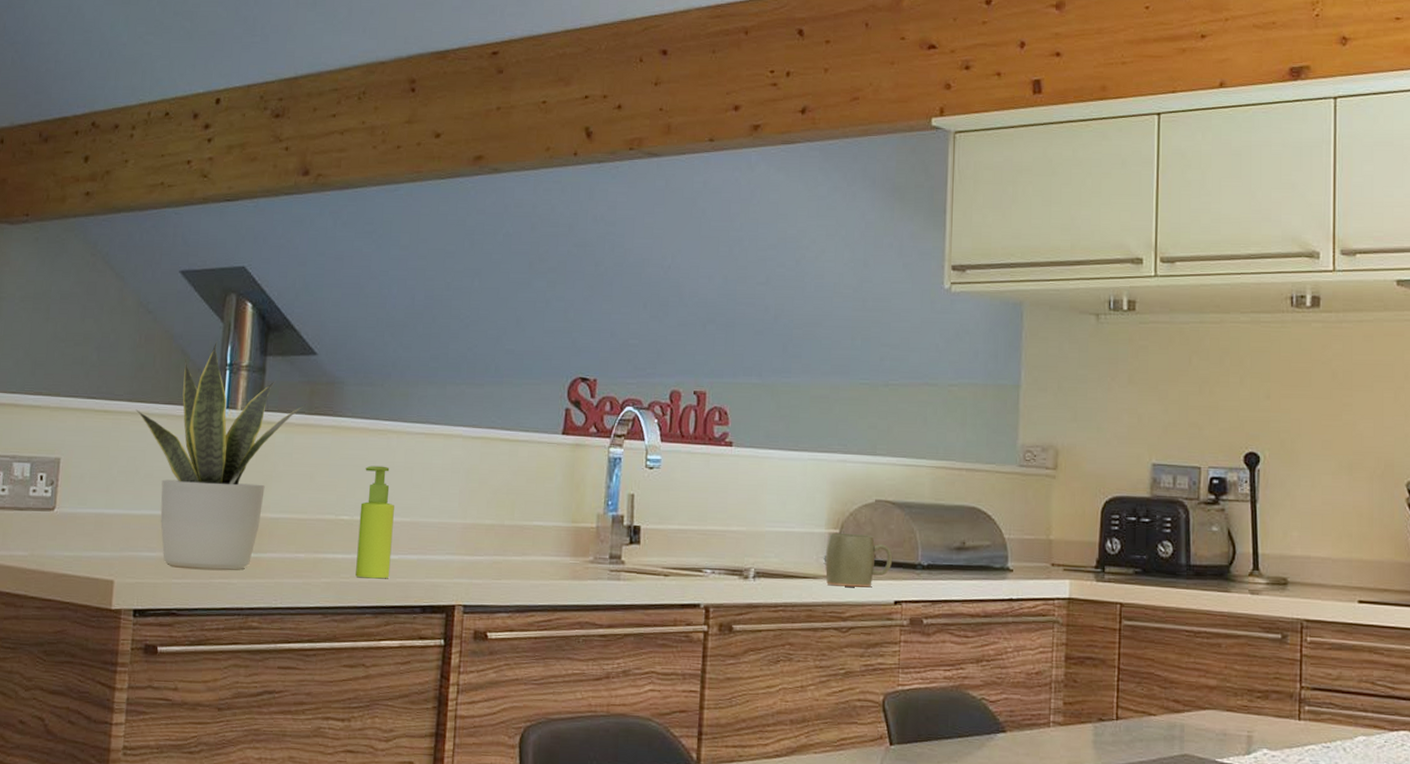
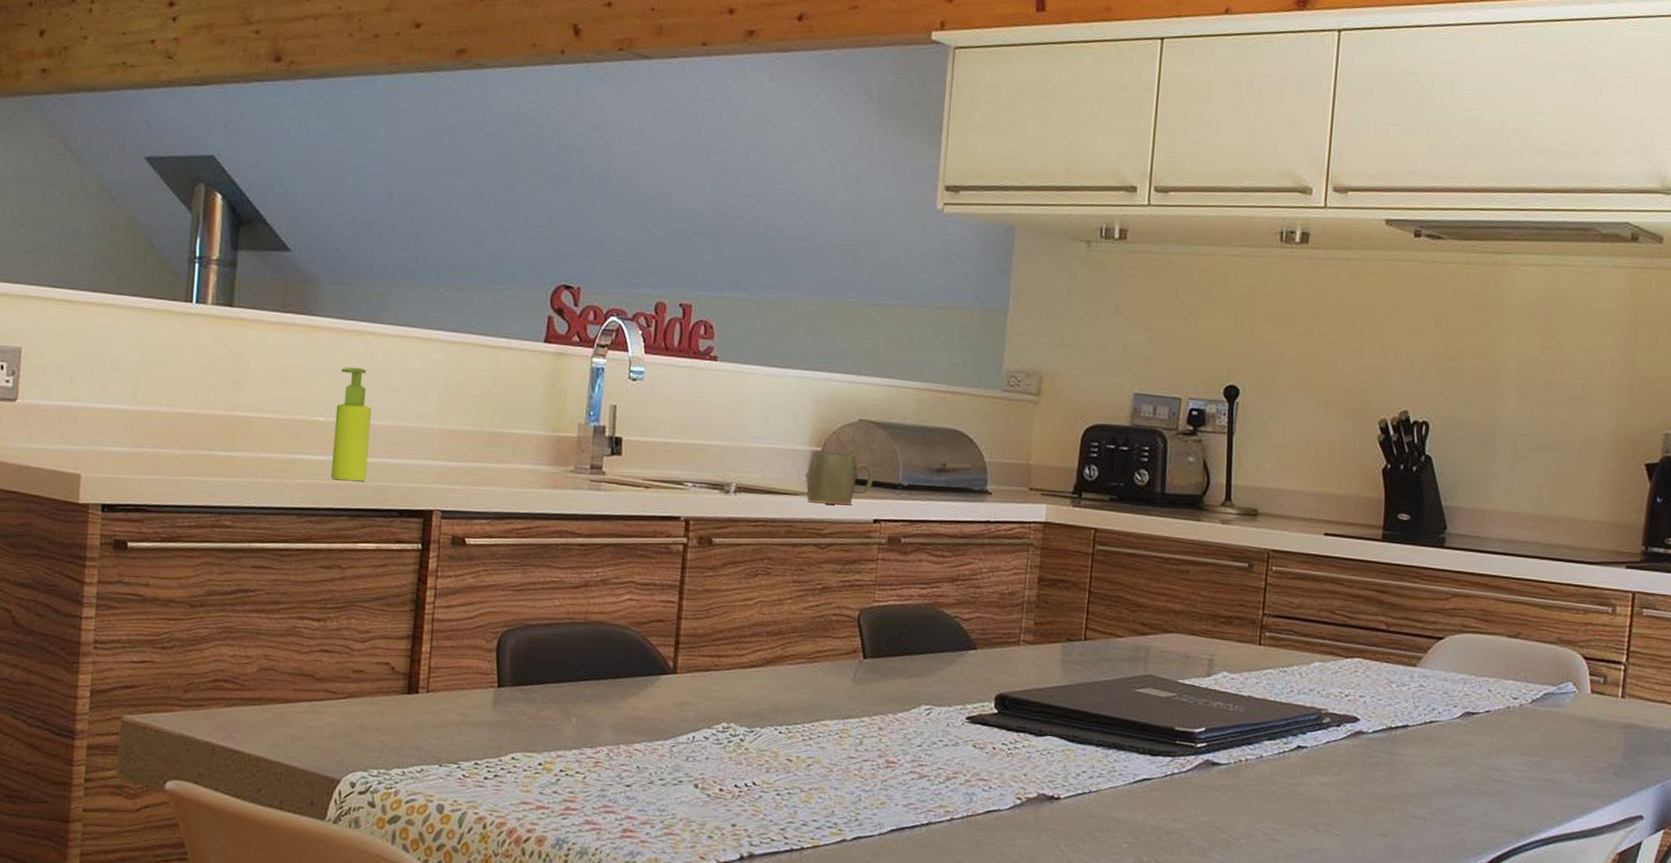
potted plant: present [136,341,307,571] -> none [100,233,280,469]

